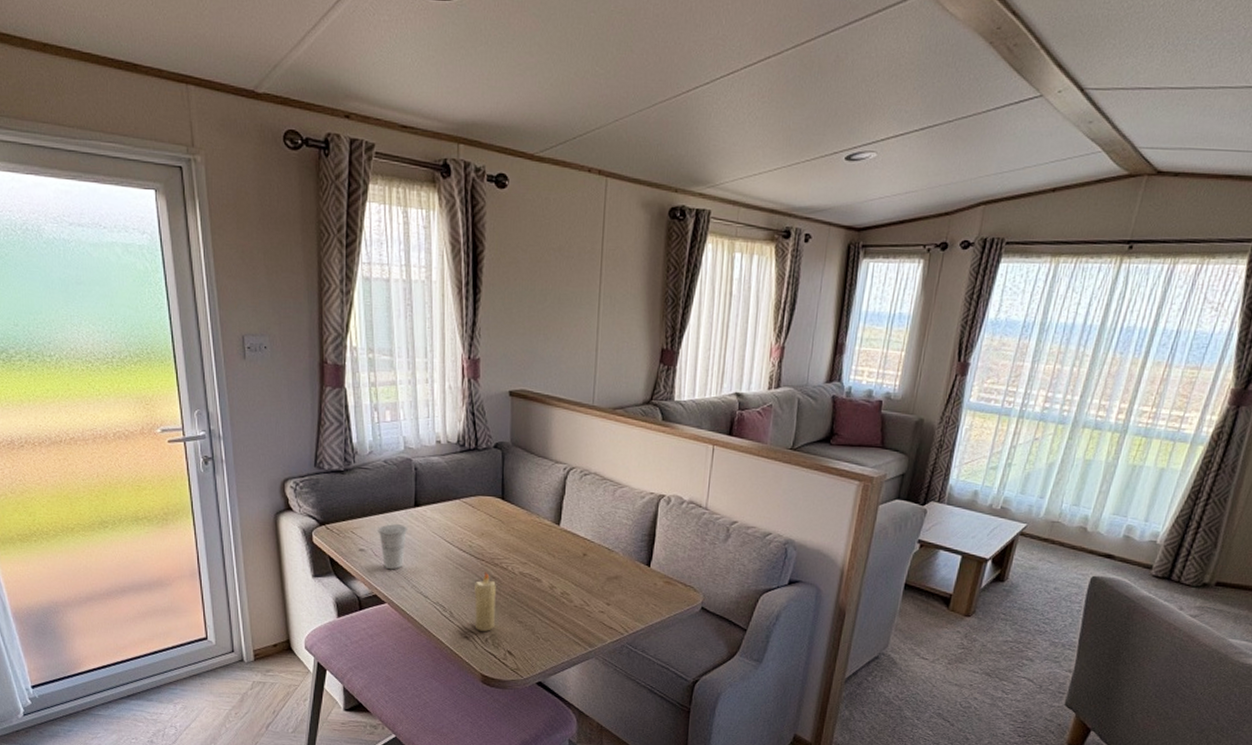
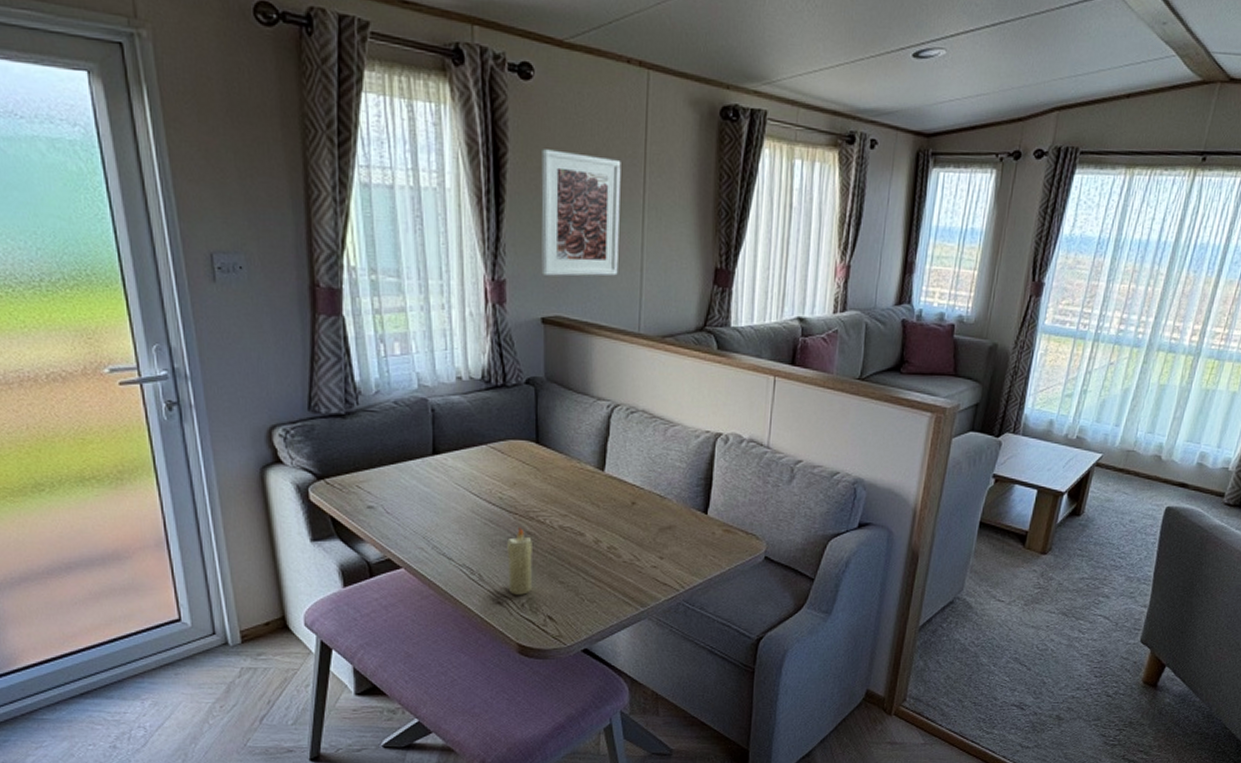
cup: present [378,524,407,570] -> none [389,476,425,529]
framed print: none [510,247,581,356] -> present [541,149,621,276]

